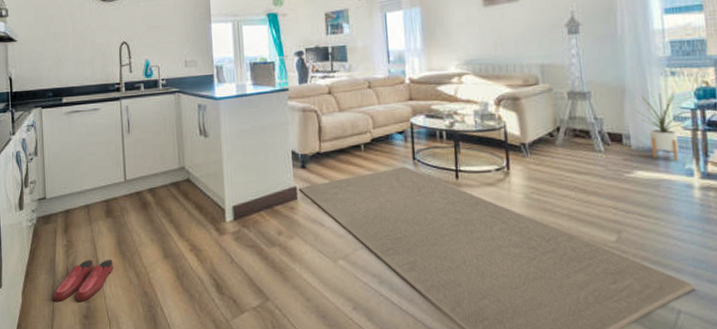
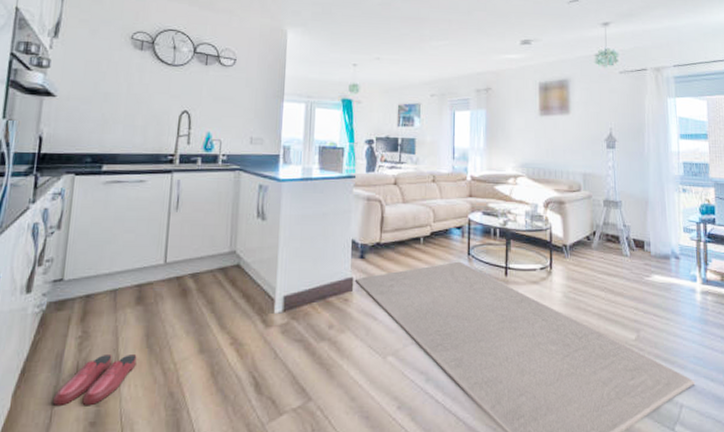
house plant: present [637,92,685,161] -> none [656,206,692,267]

